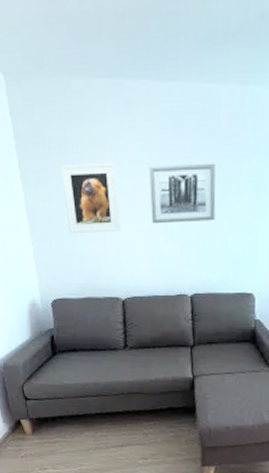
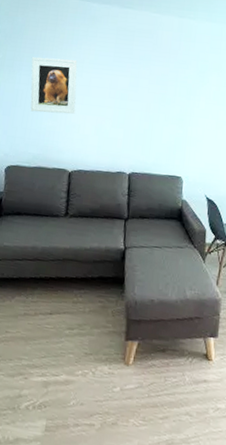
wall art: present [149,163,216,224] -> none [102,66,157,114]

